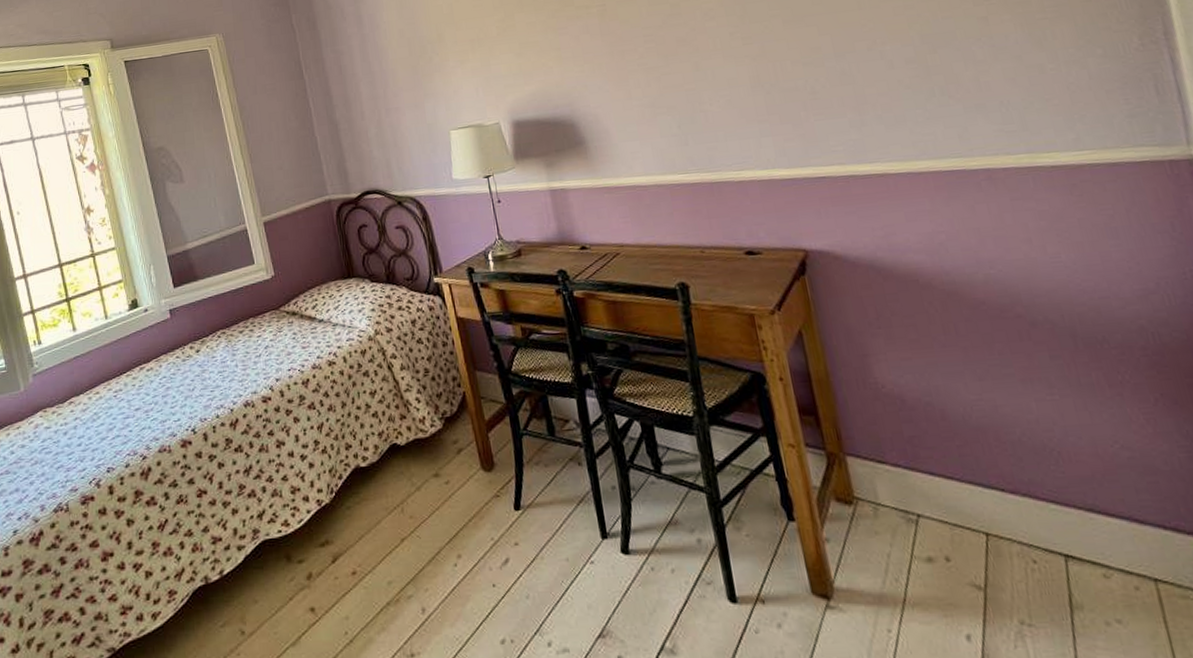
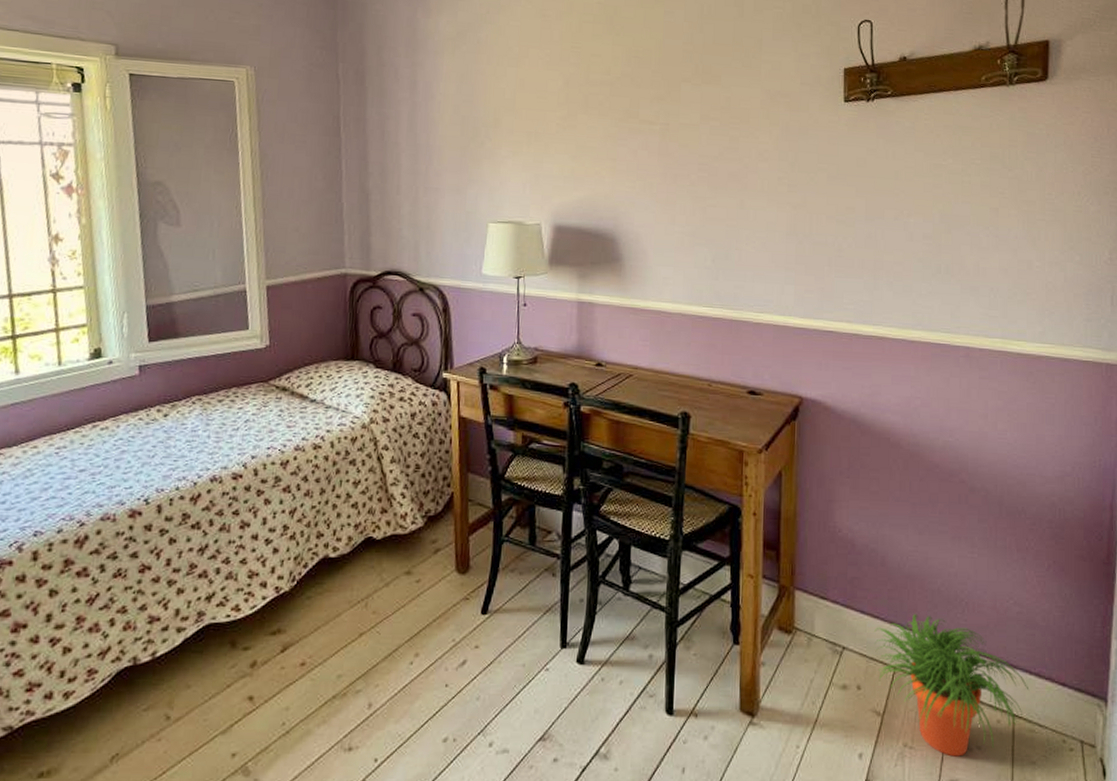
potted plant: none [951,470,1169,634] -> present [874,614,1030,757]

